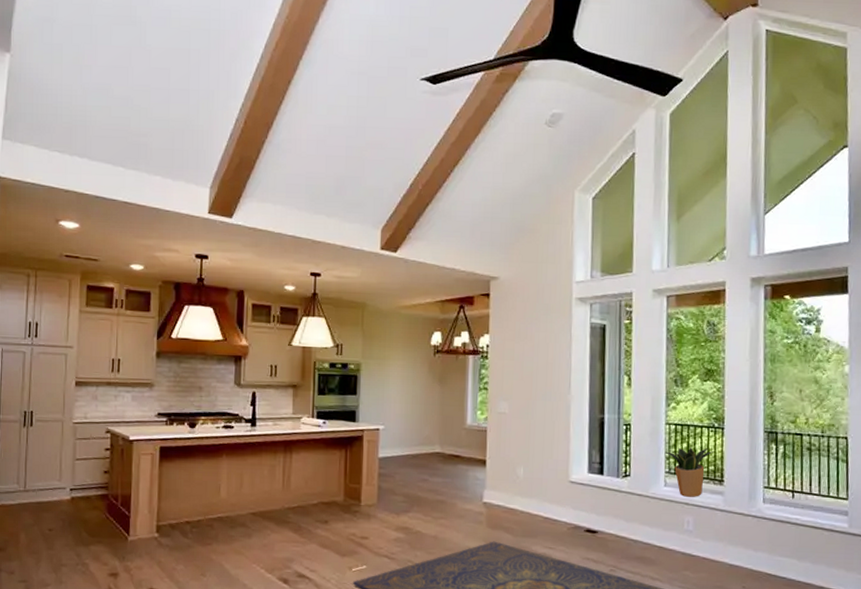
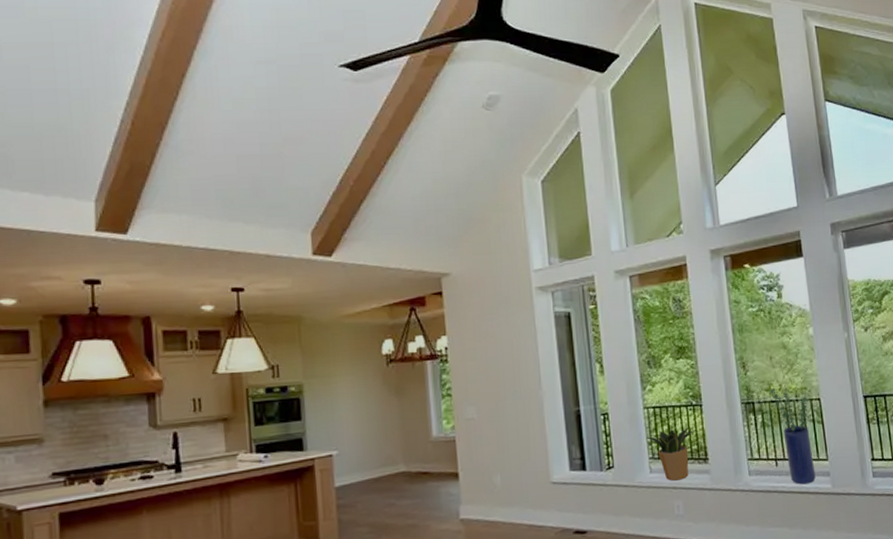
vase: none [794,417,834,520] -> present [768,385,816,485]

